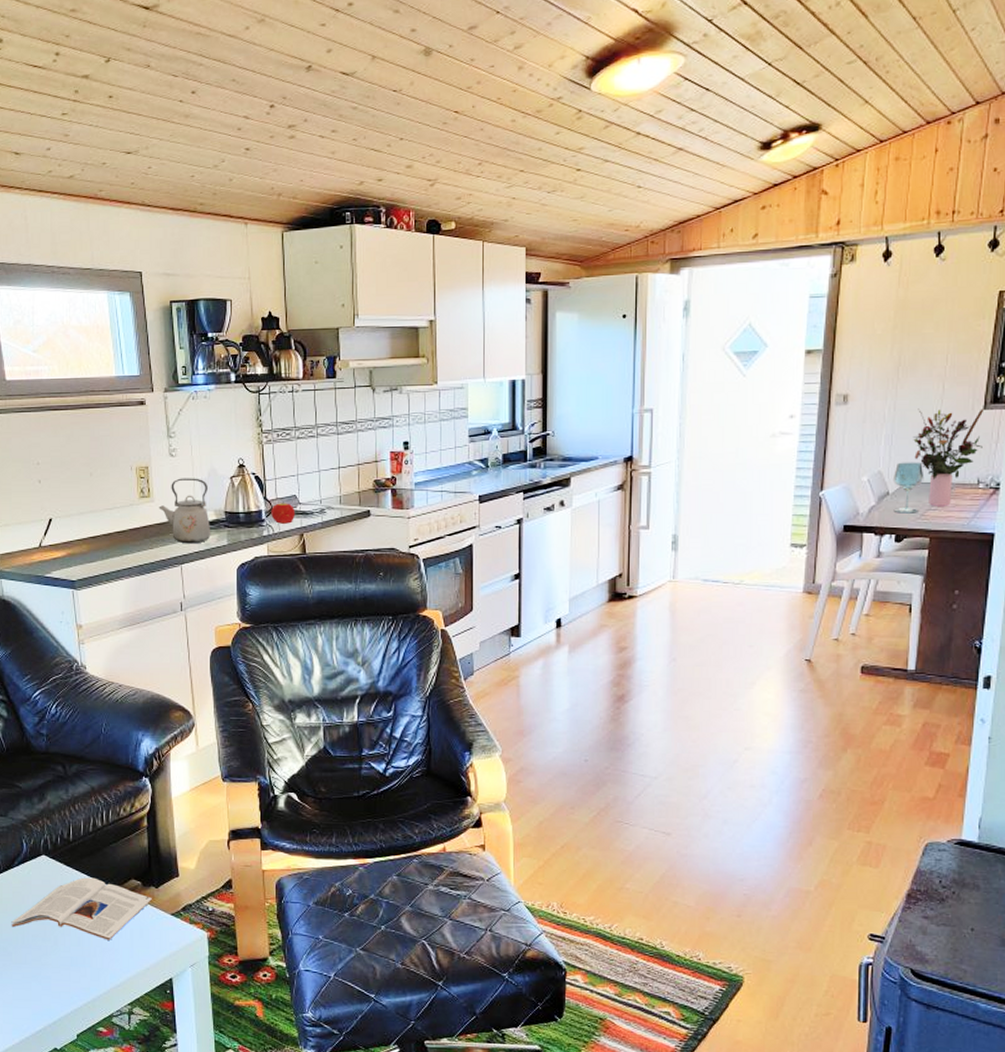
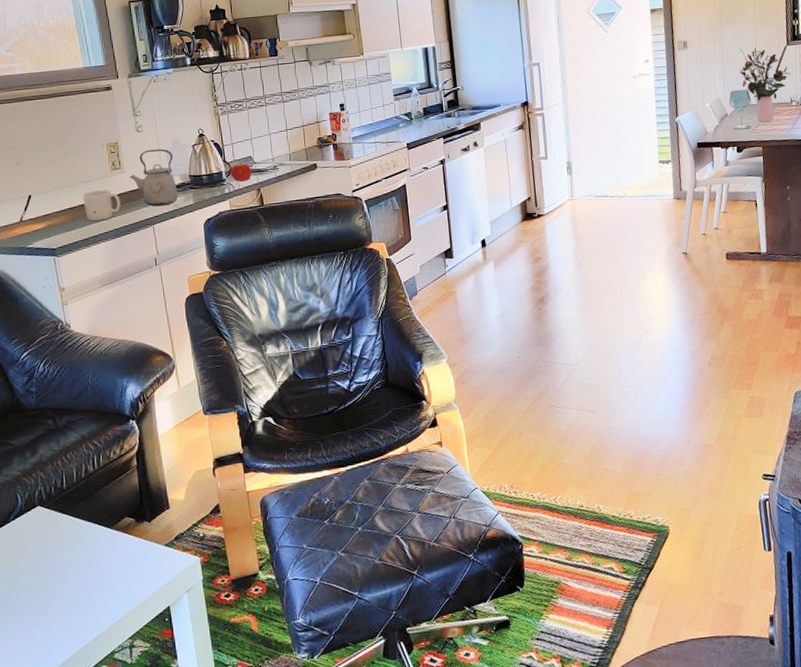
magazine: present [11,877,153,940] -> none [9,521,147,581]
mug: none [106,520,147,555] -> present [82,190,121,222]

